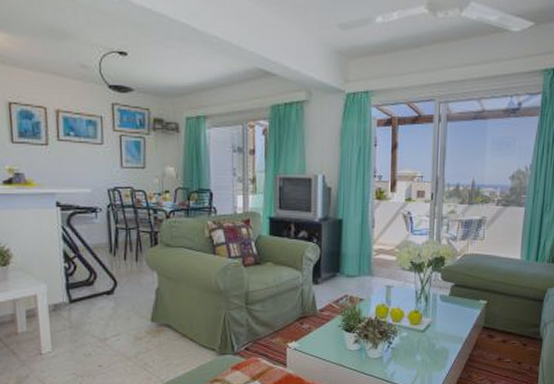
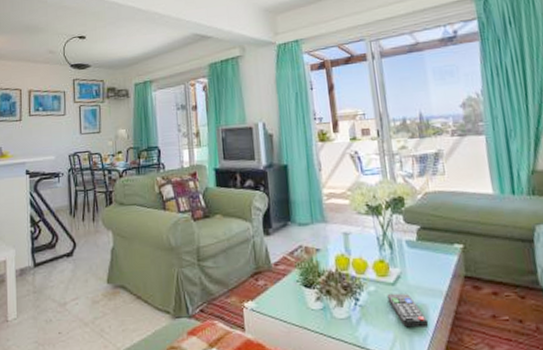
remote control: none [416,338,447,367] -> present [387,293,429,328]

